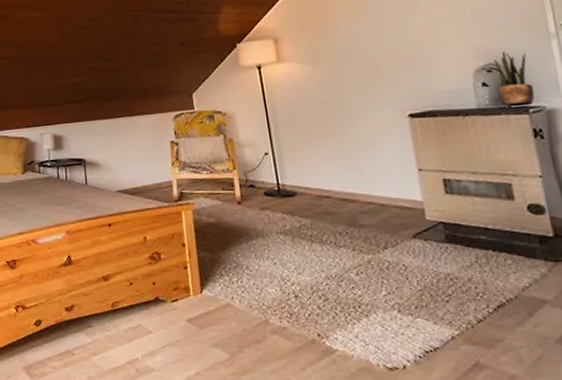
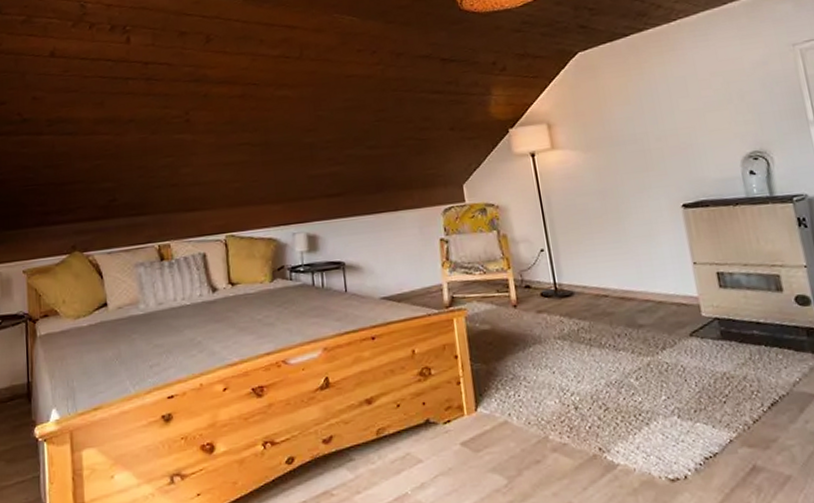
potted plant: present [494,52,535,108] -> none [759,139,798,196]

